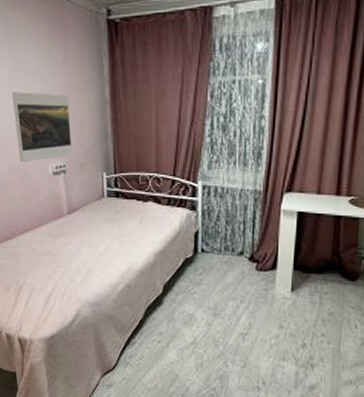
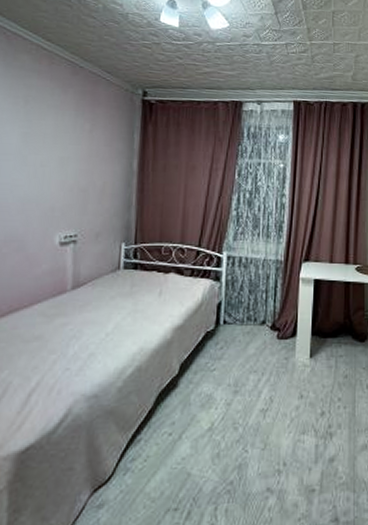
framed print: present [11,91,73,163] -> none [18,155,91,232]

